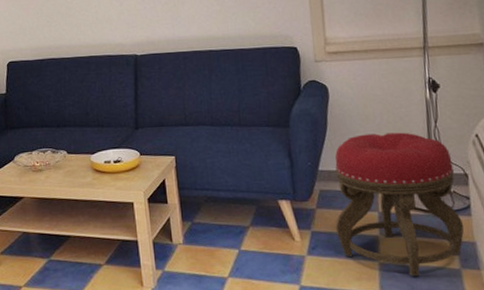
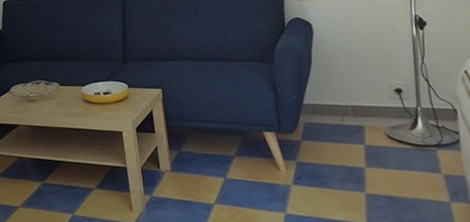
stool: present [335,132,464,277] -> none [320,68,454,209]

